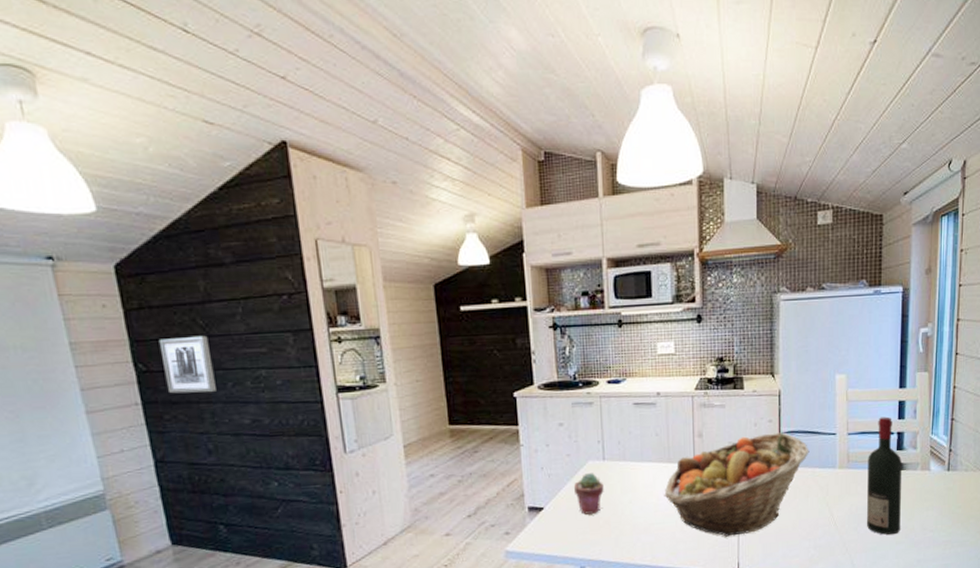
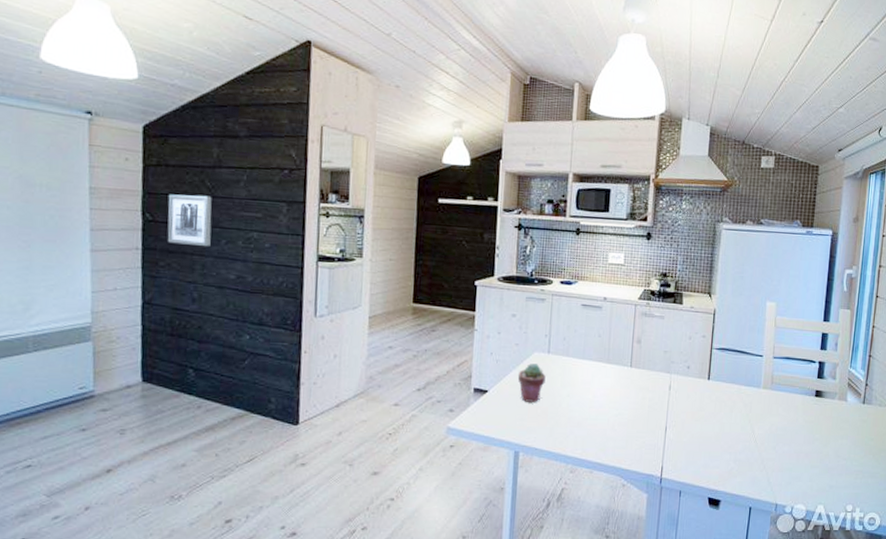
fruit basket: present [664,432,810,537] -> none [600,347,737,440]
wine bottle: present [867,416,903,535] -> none [785,345,822,459]

